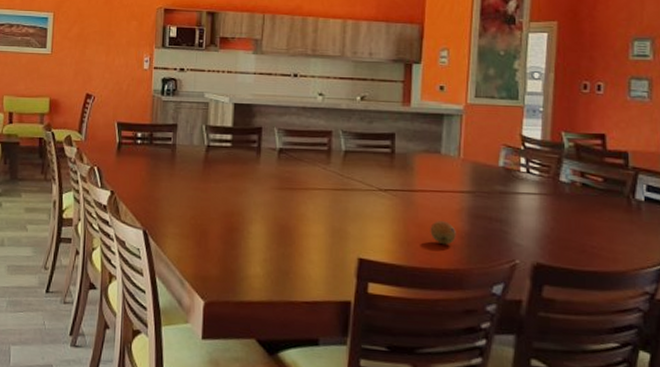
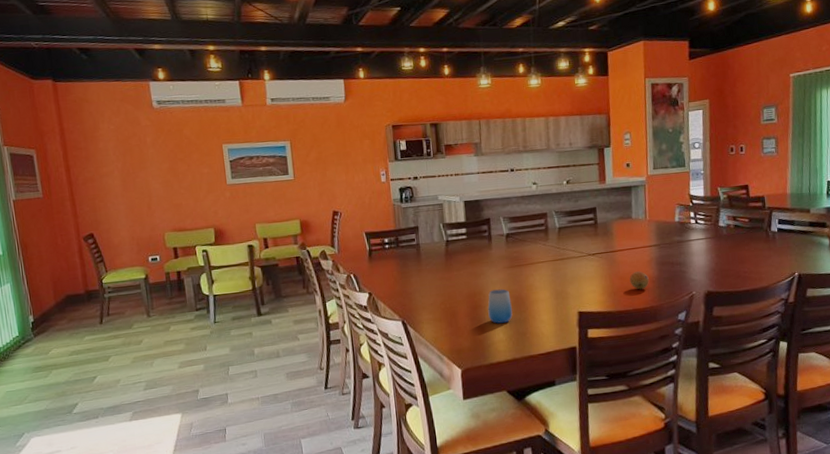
cup: none [245,212,275,255] -> present [488,289,513,324]

